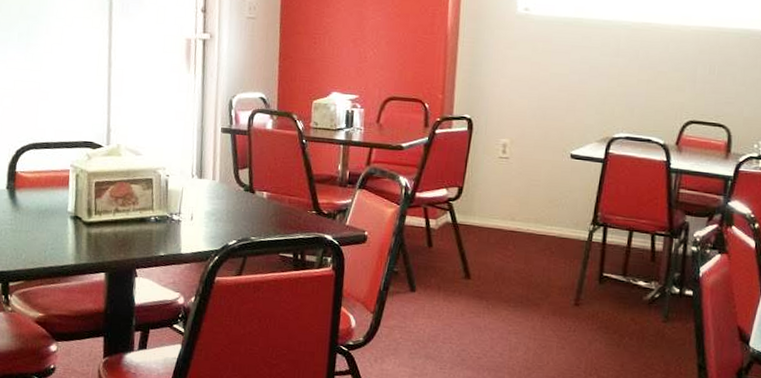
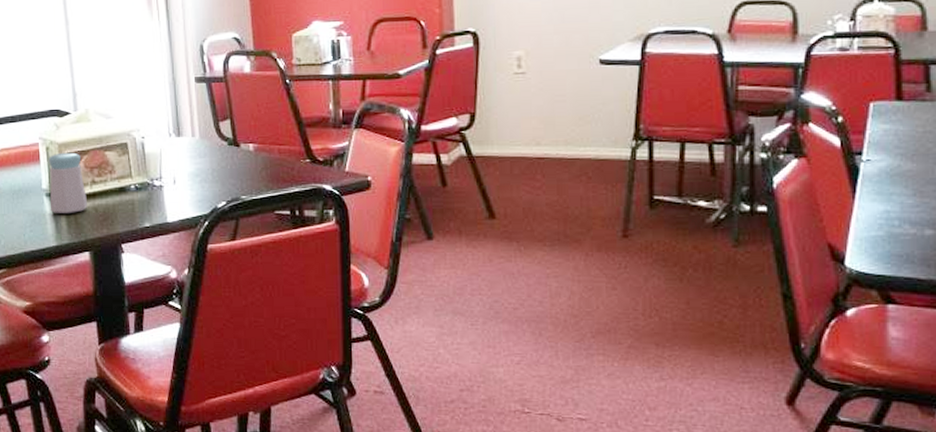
salt shaker: none [73,180,109,237] -> present [48,152,87,213]

